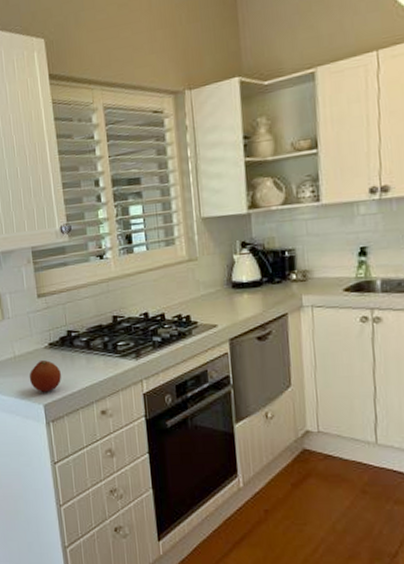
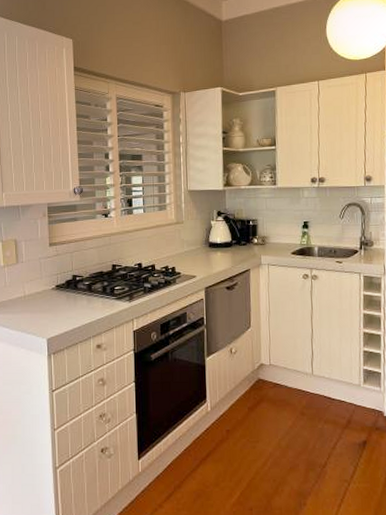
fruit: present [29,360,61,392] -> none [36,300,64,327]

